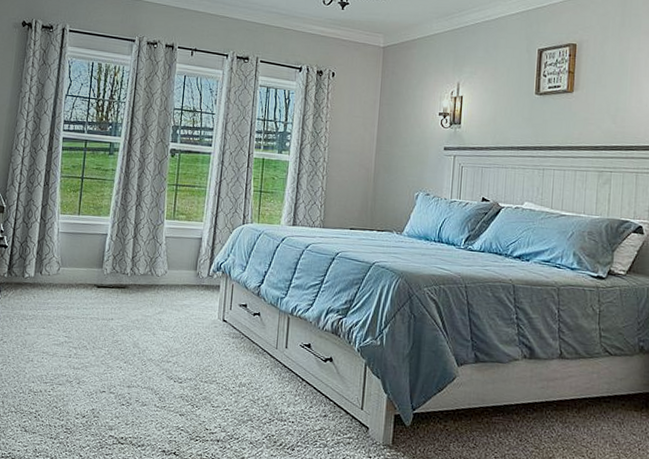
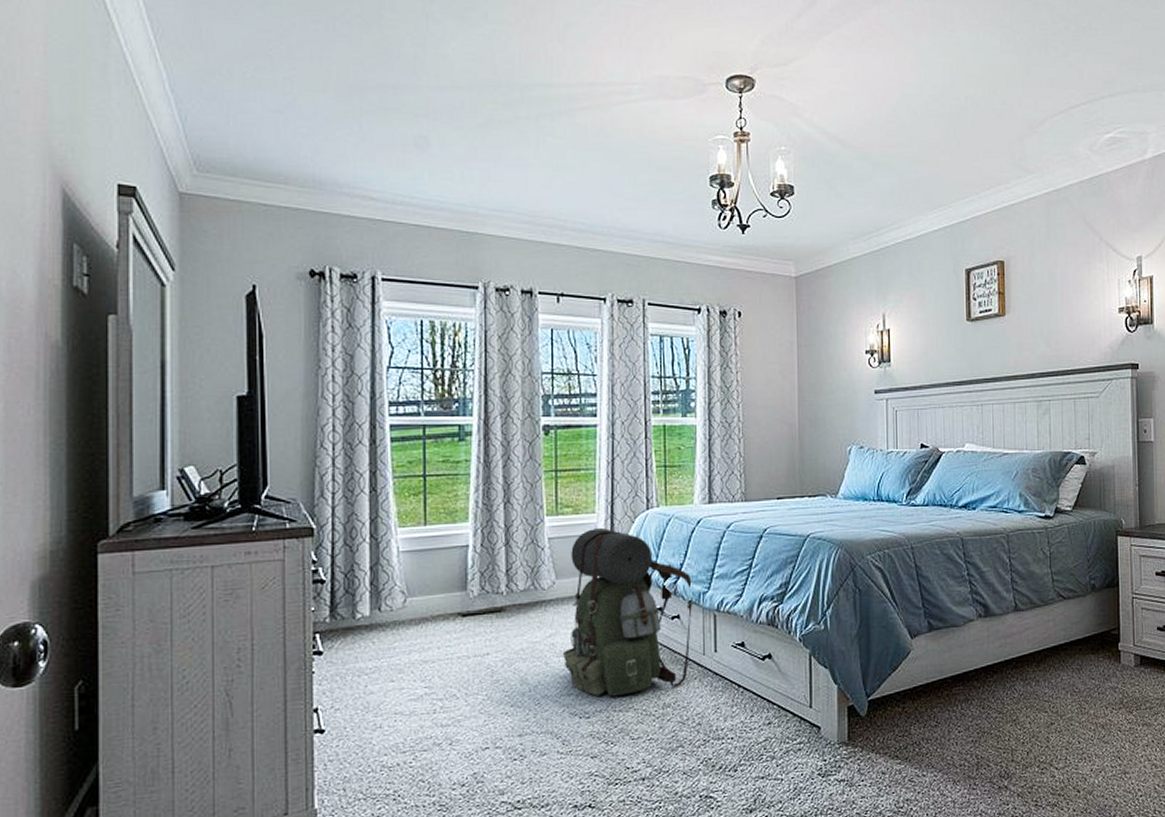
backpack: none [166,234,274,371] -> present [562,528,695,697]

